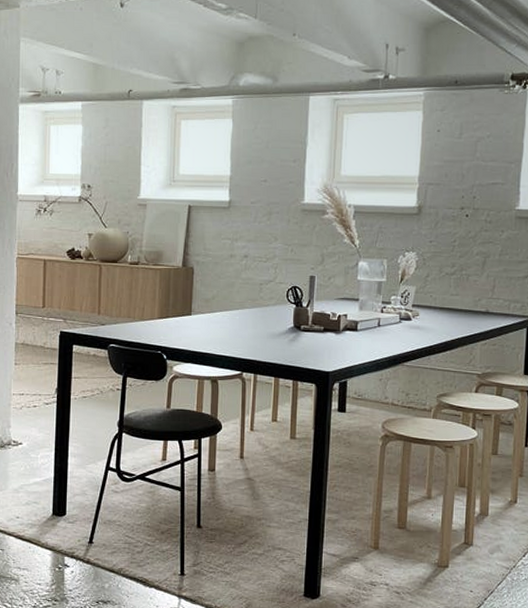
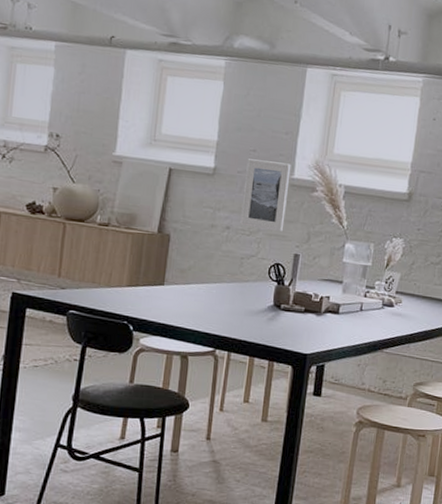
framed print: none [257,189,301,255] -> present [240,158,291,231]

